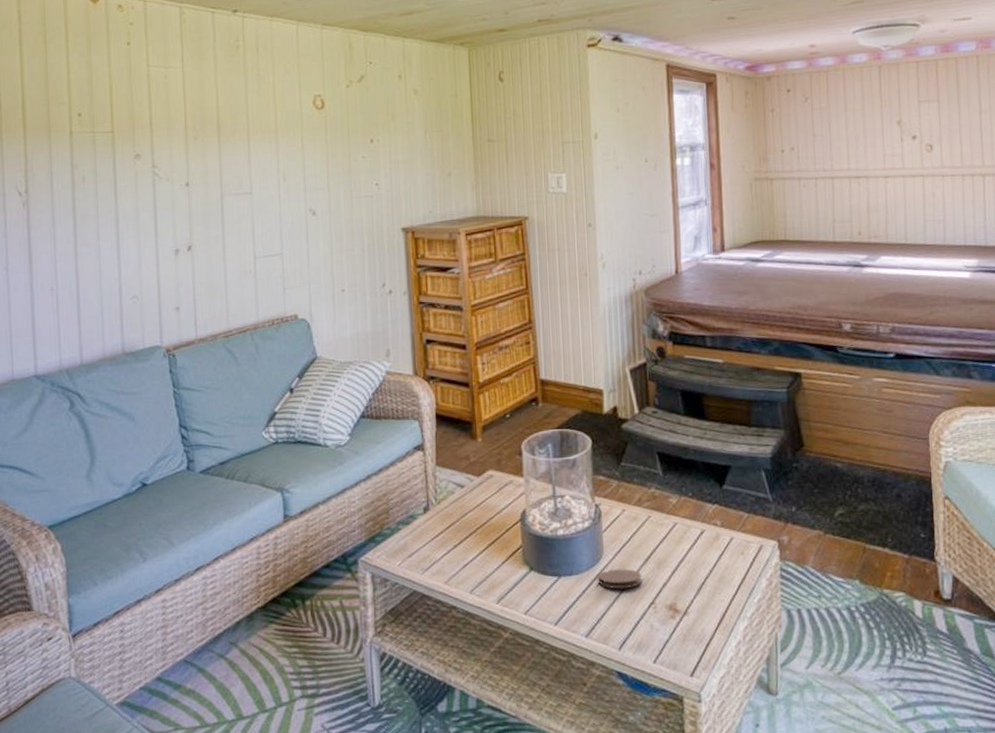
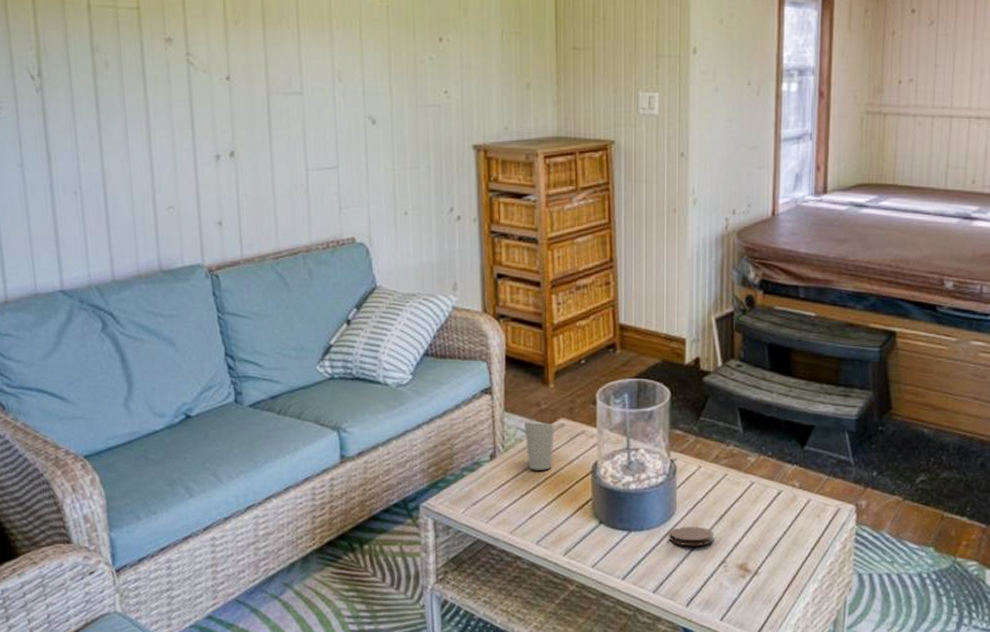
cup: none [455,474,484,521] -> present [524,421,554,470]

